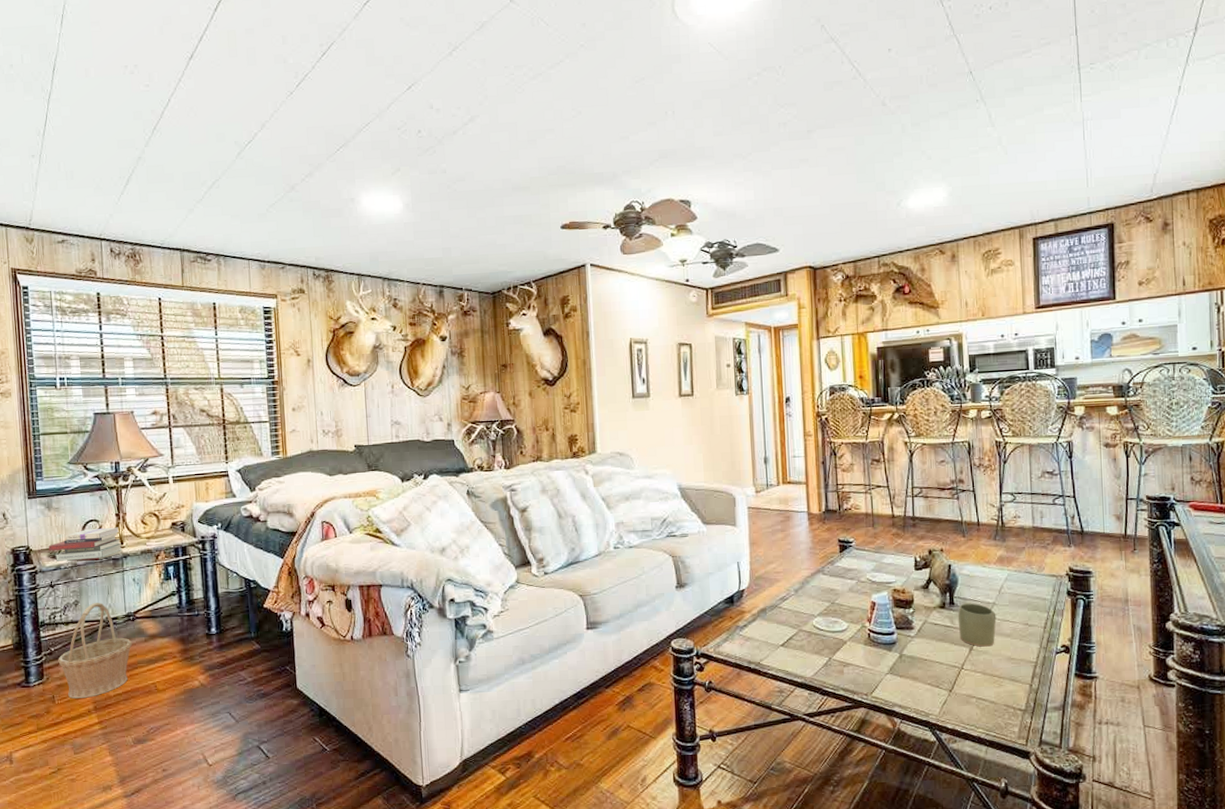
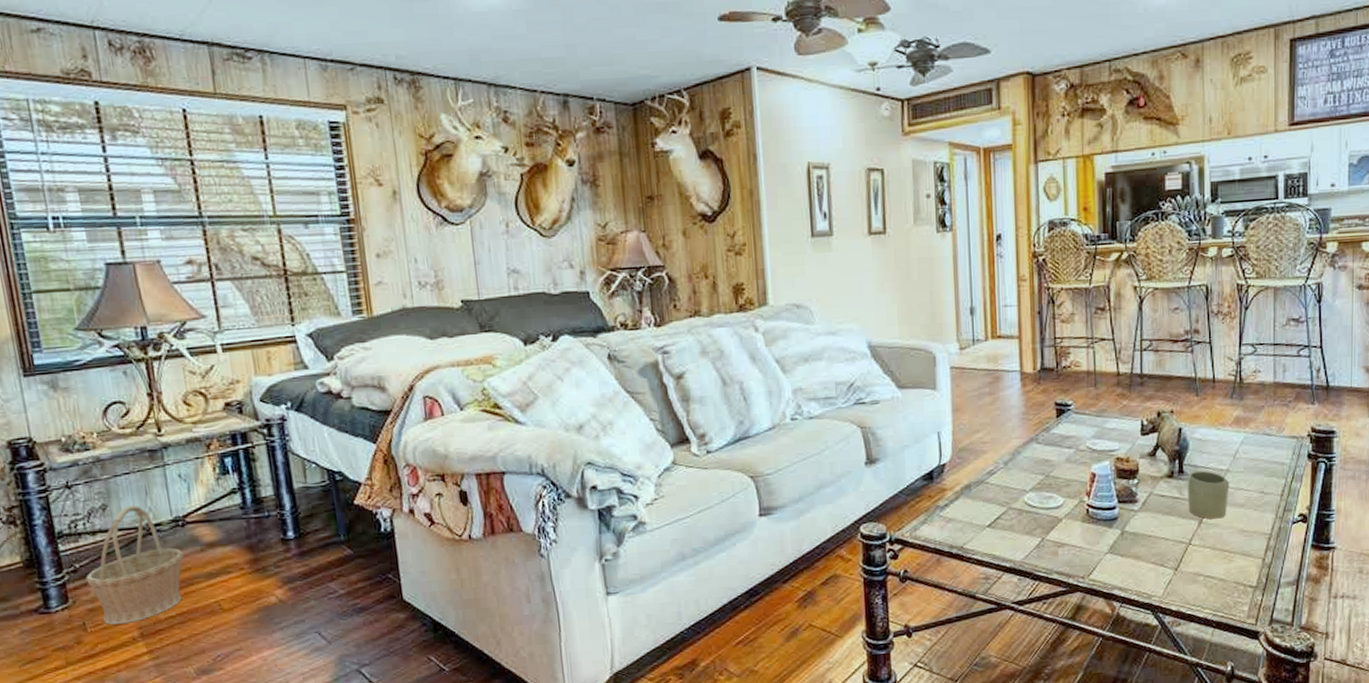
books: present [48,527,123,562] -> none [58,410,161,456]

